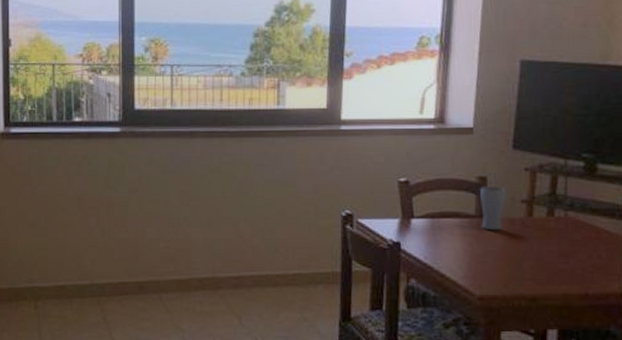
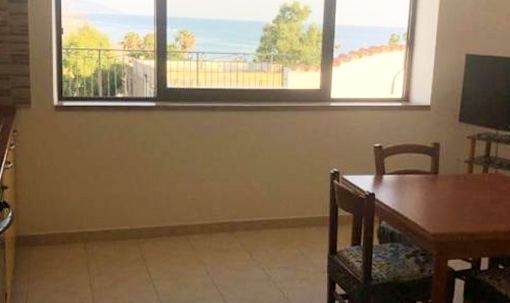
drinking glass: present [480,186,508,231] -> none [435,150,455,184]

